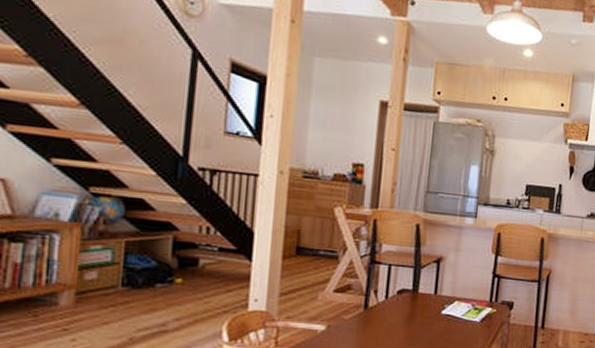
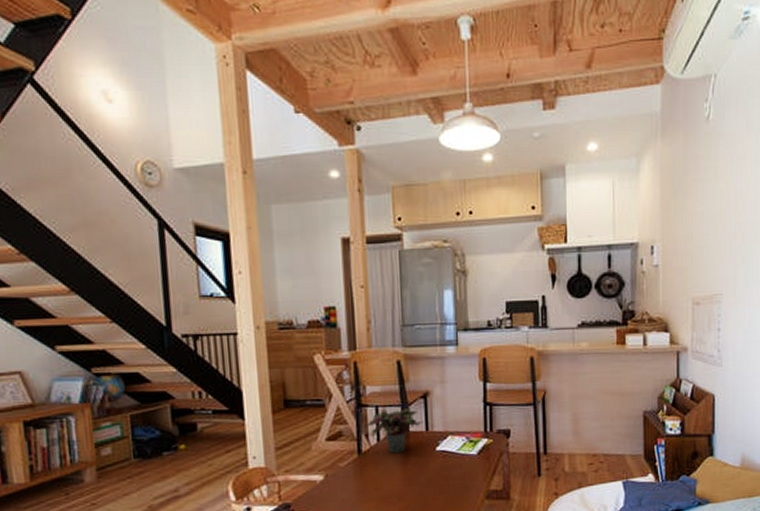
potted plant: none [373,269,433,312] -> present [362,407,423,453]

